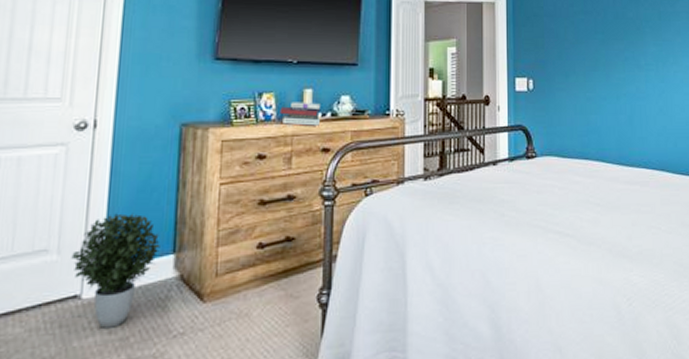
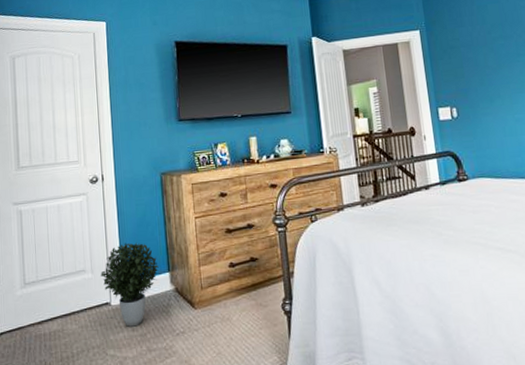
books: present [280,102,322,127] -> none [232,147,266,169]

